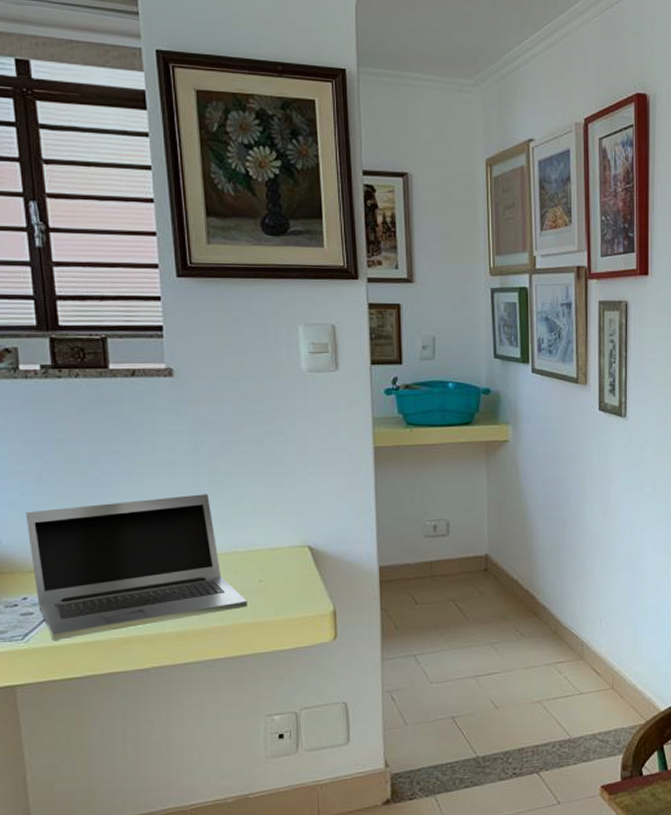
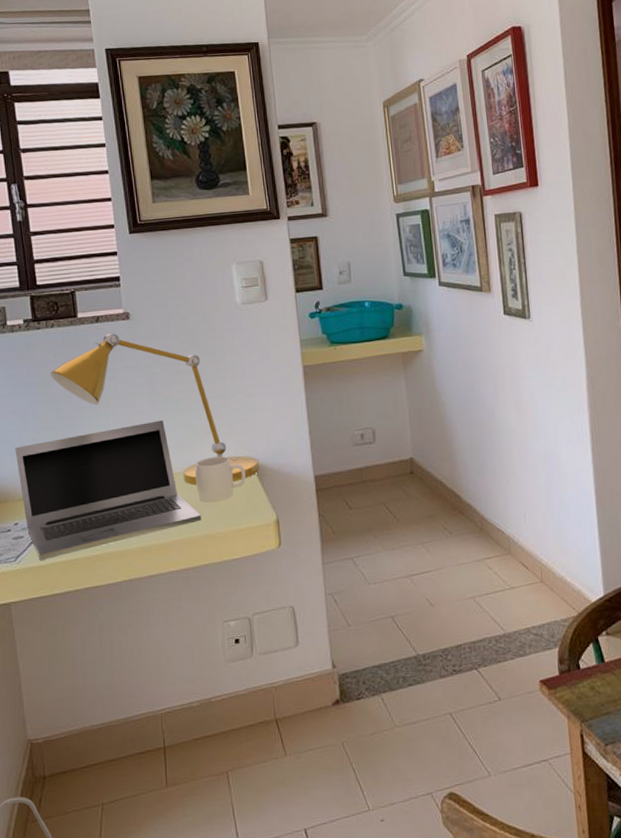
desk lamp: none [73,390,318,569] -> present [50,333,260,486]
mug: none [242,538,301,589] -> present [195,456,246,504]

